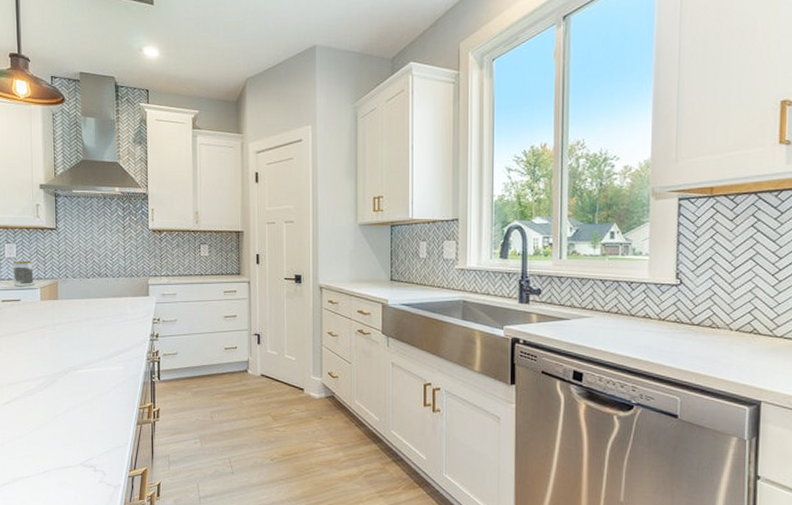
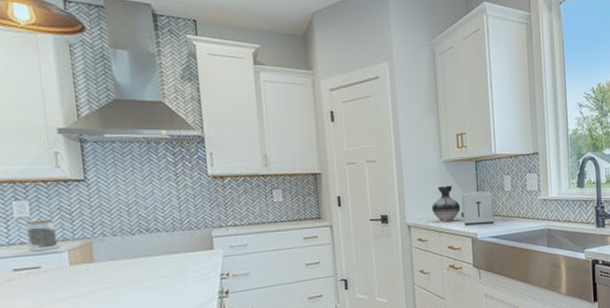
ceramic jug: none [343,249,373,286] -> present [431,185,460,222]
toaster: none [372,257,408,291] -> present [461,191,495,226]

